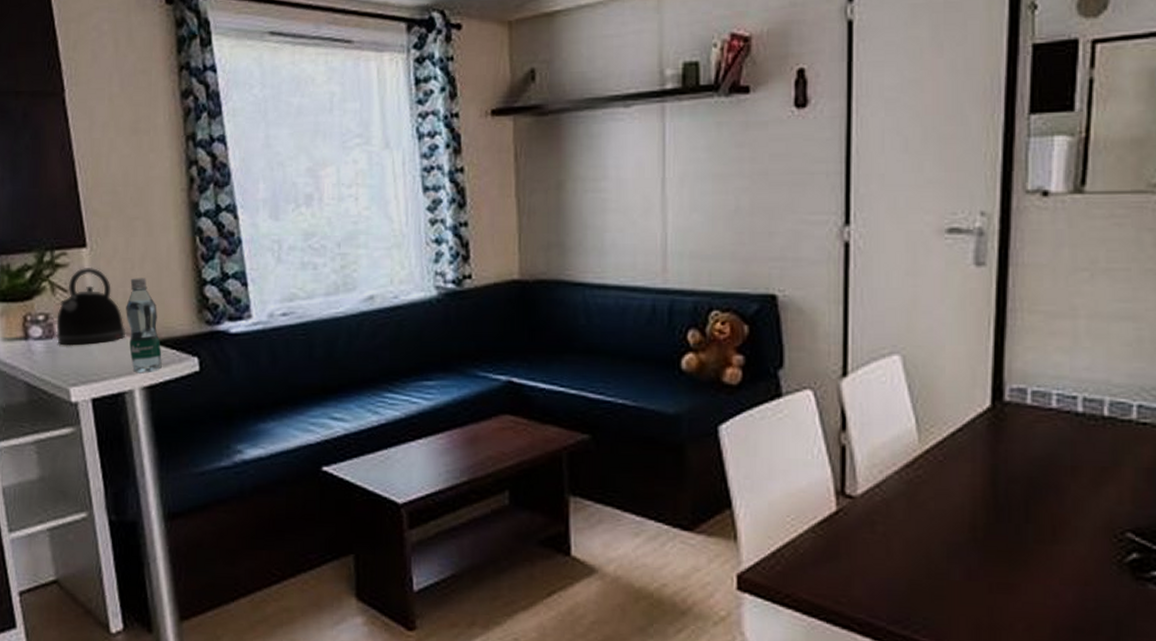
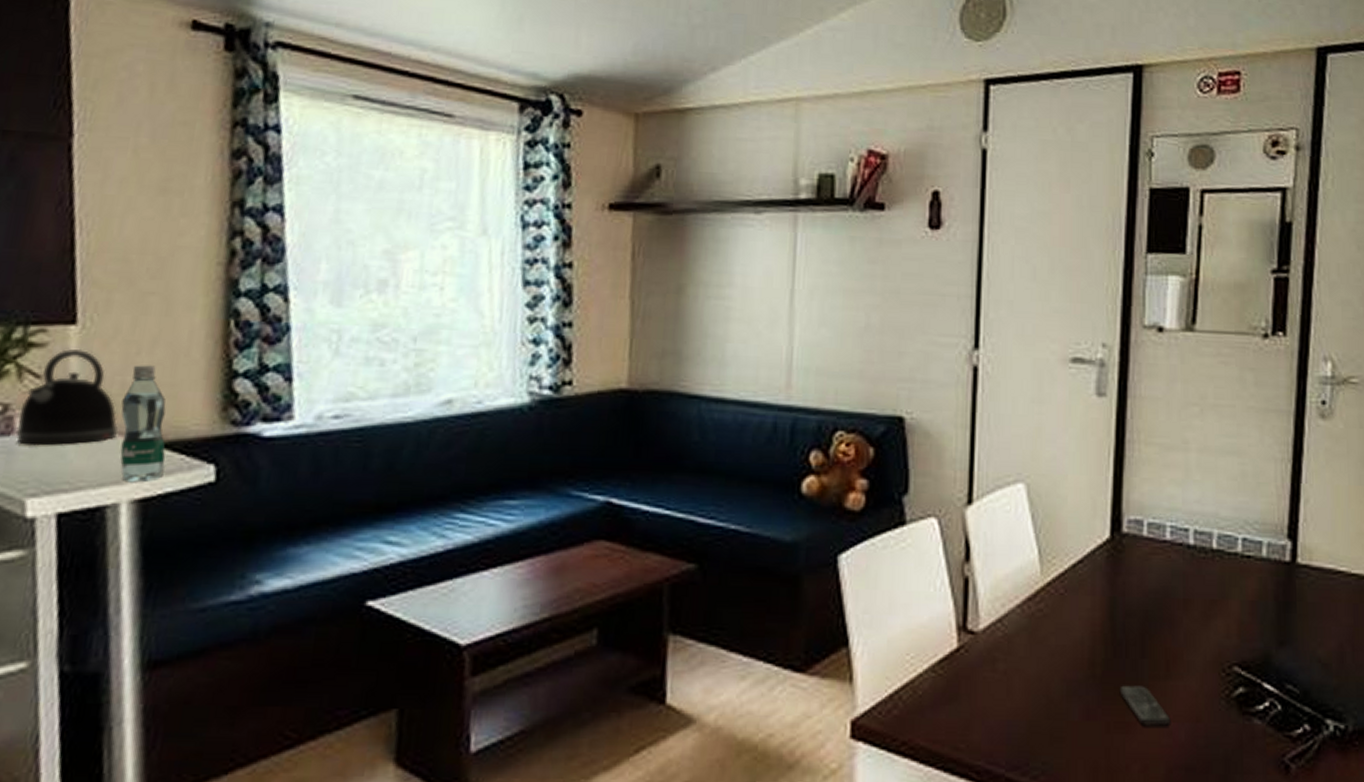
mobile phone: none [1002,548,1058,589] -> present [1119,685,1171,727]

